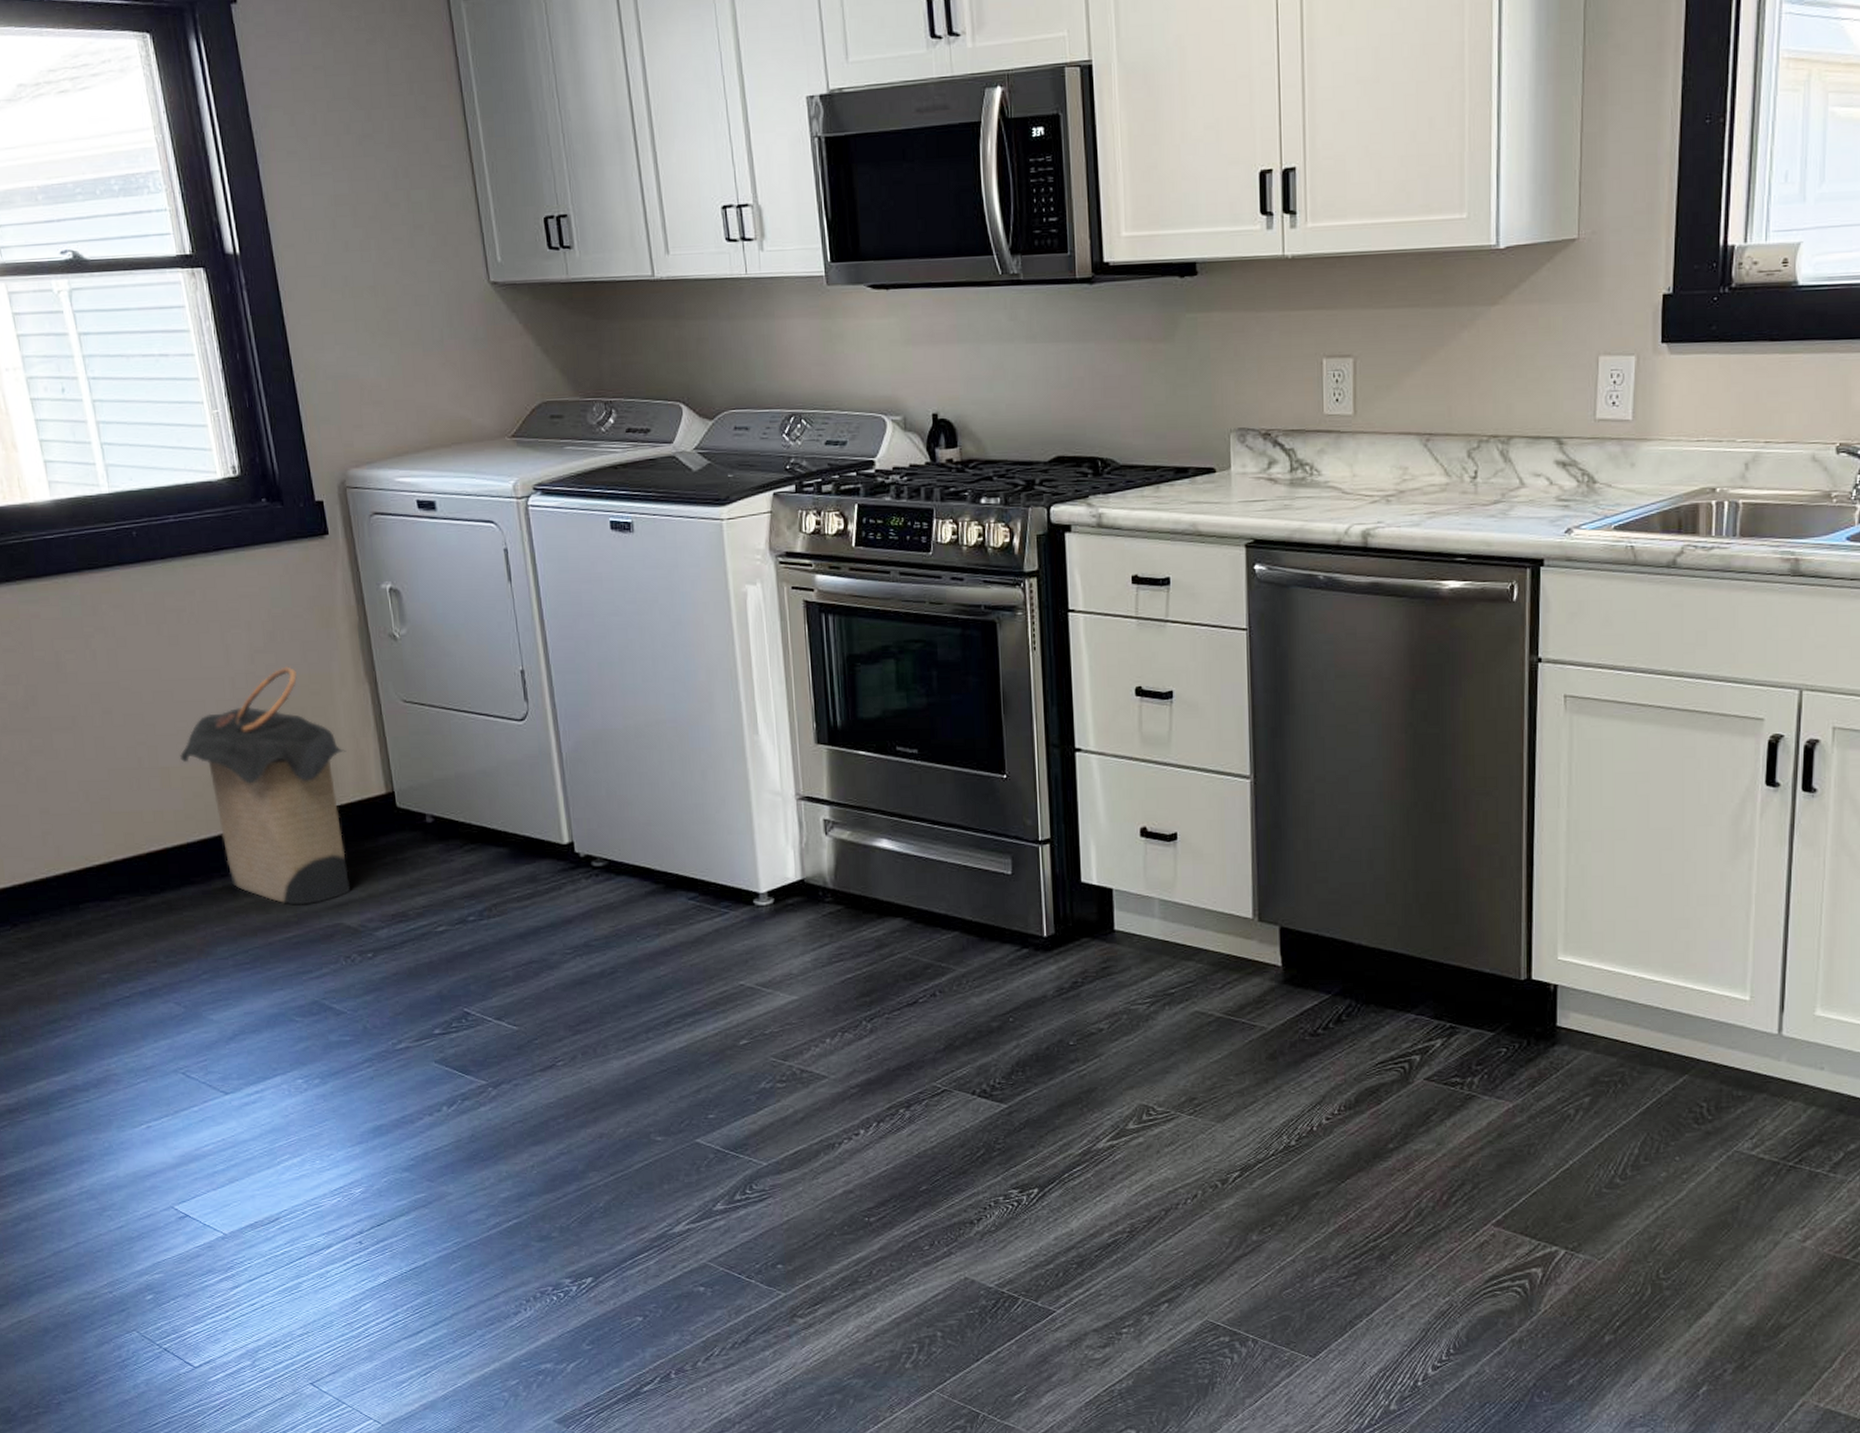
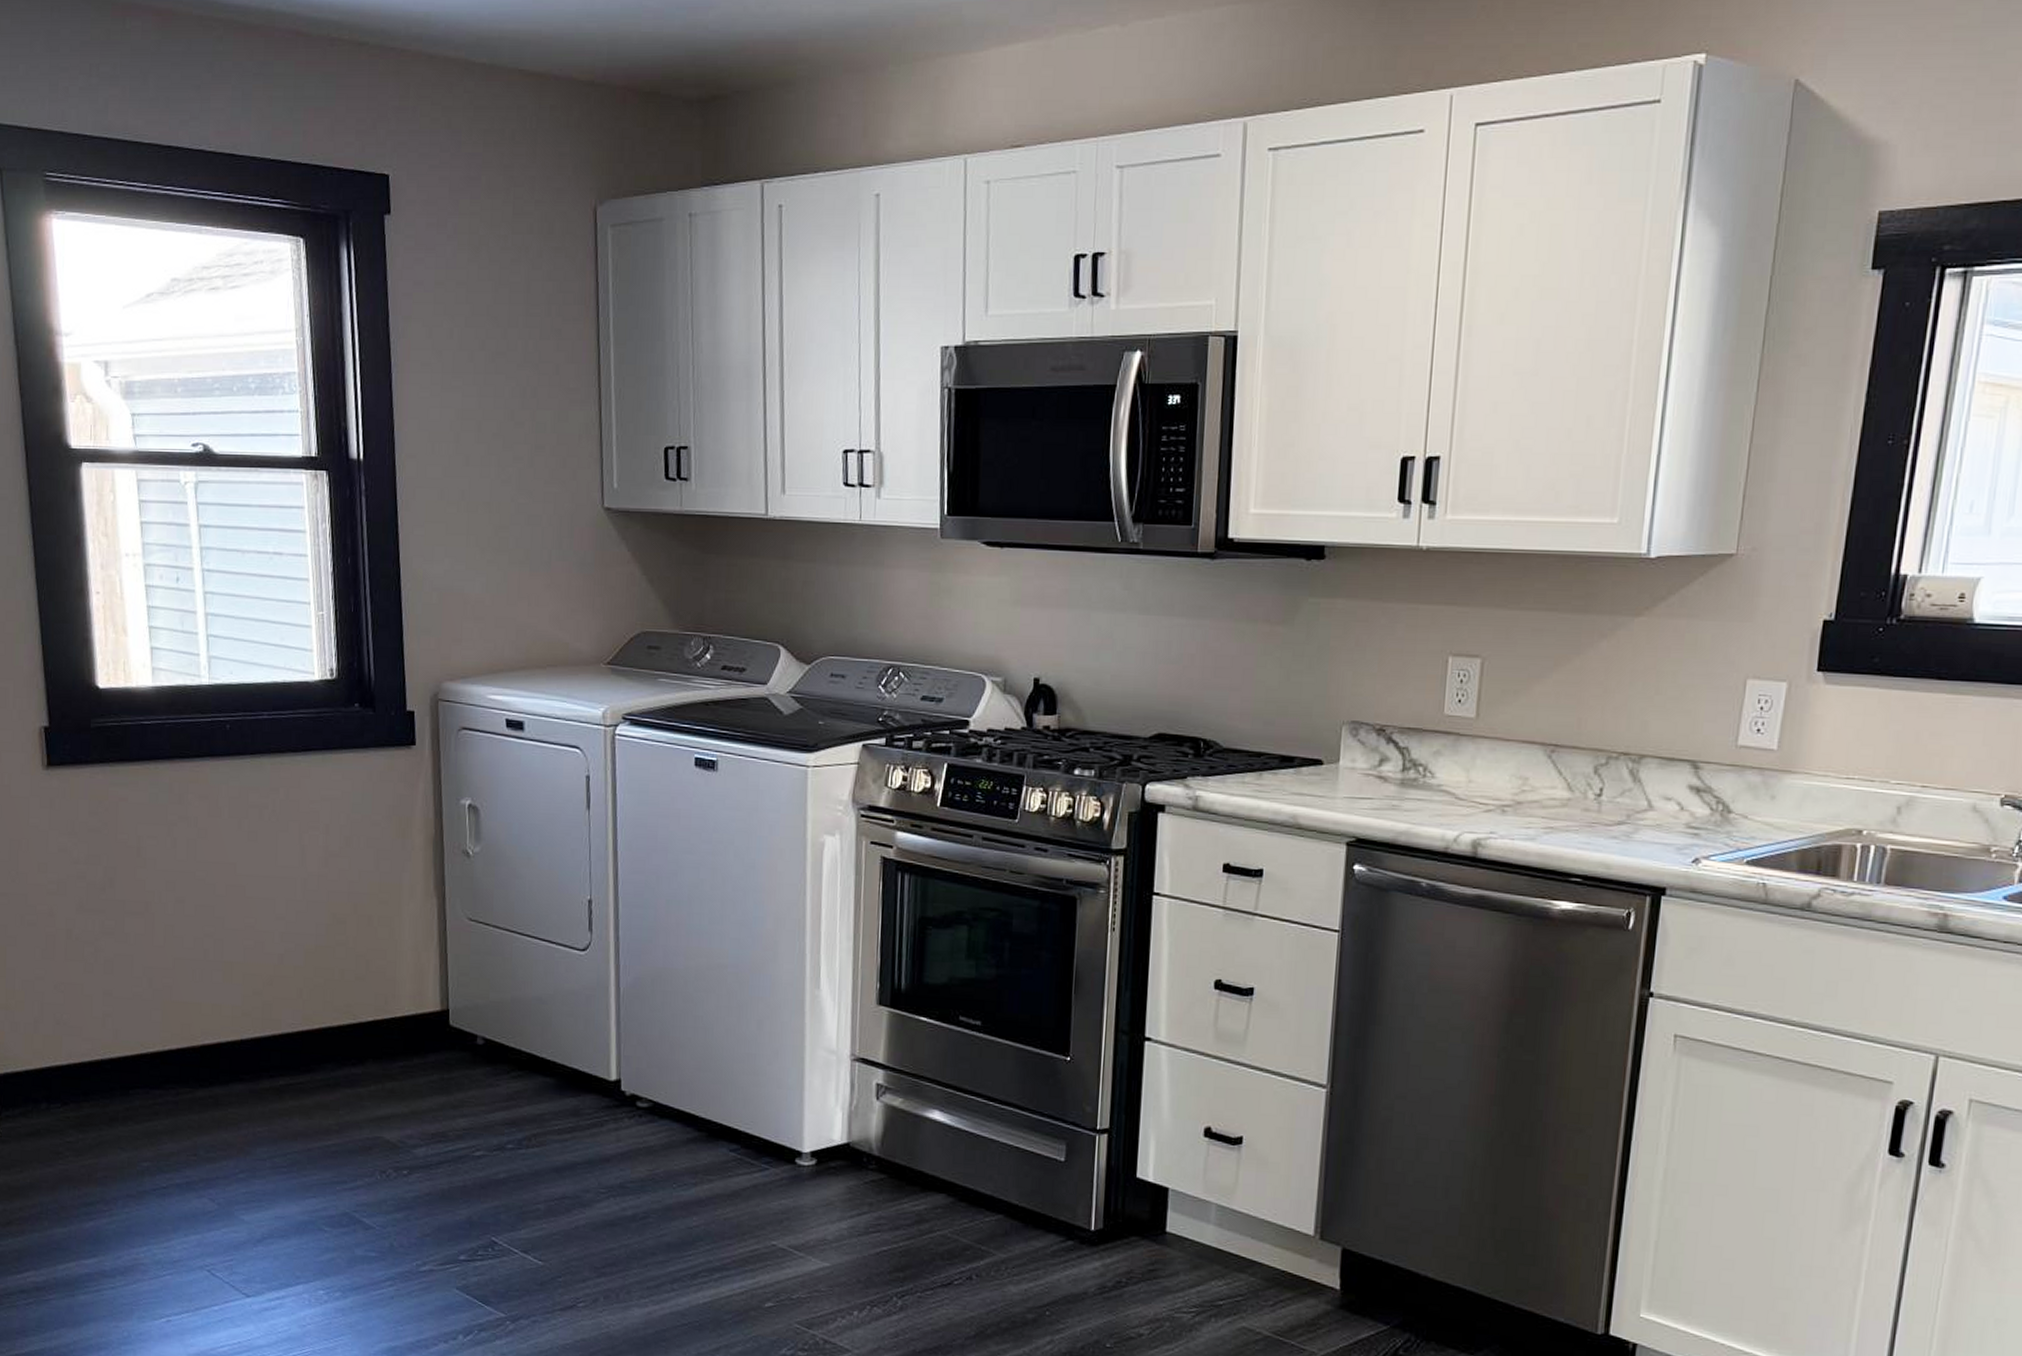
laundry hamper: present [180,666,350,905] -> none [245,873,407,1115]

